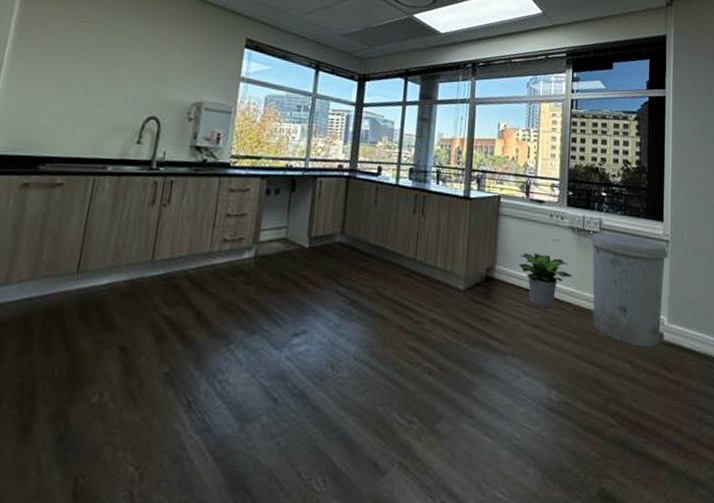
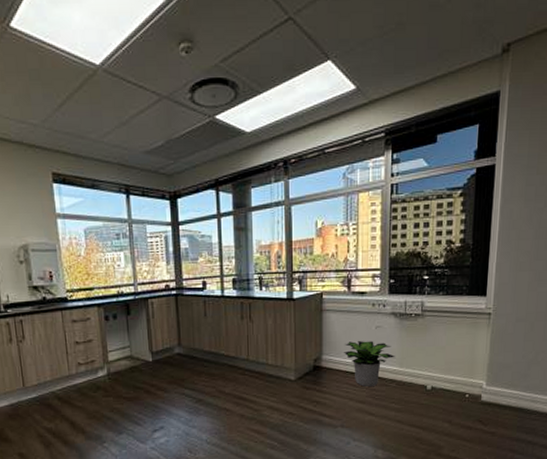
trash can: present [590,232,668,348] -> none [412,313,490,409]

